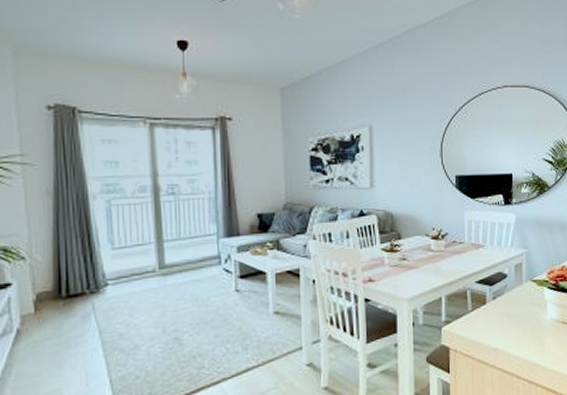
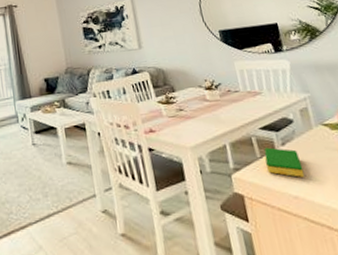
dish sponge: none [475,301,507,331] -> present [264,147,305,177]

